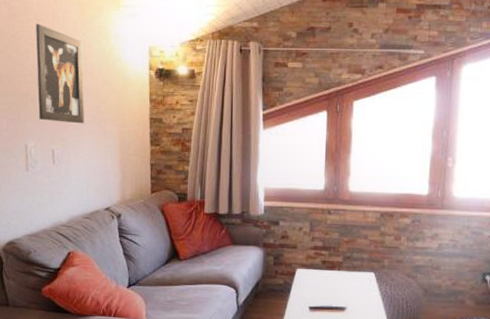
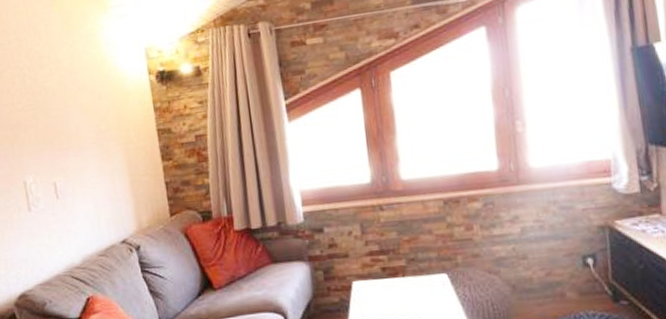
wall art: present [36,23,84,124] -> none [18,43,85,151]

